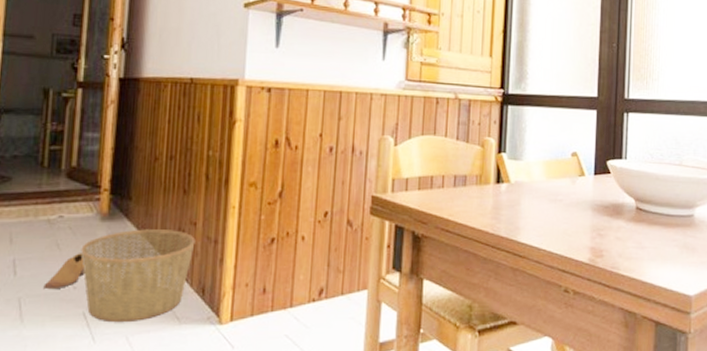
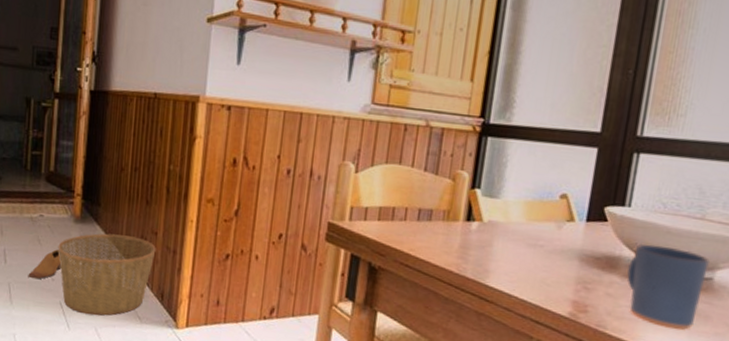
mug: none [630,190,690,261] -> present [627,243,709,329]

